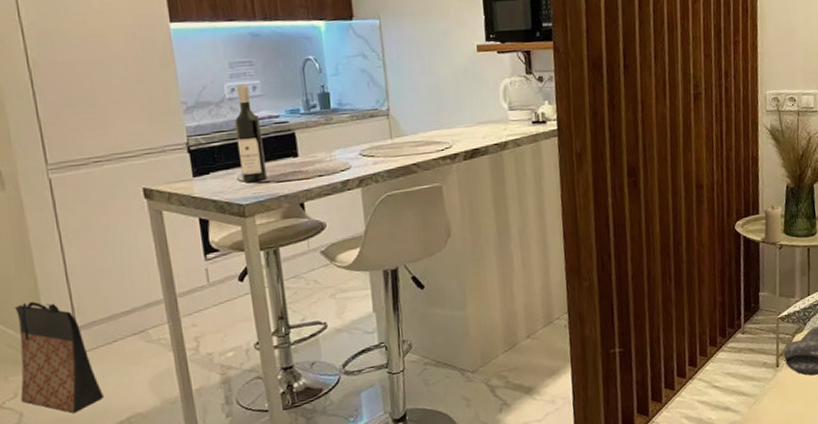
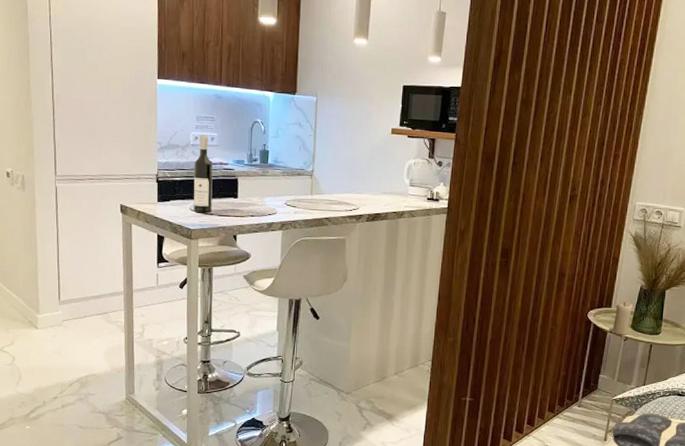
bag: present [14,302,105,414] -> none [15,277,72,365]

